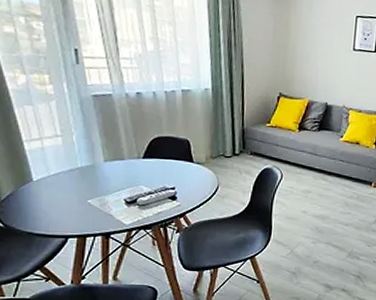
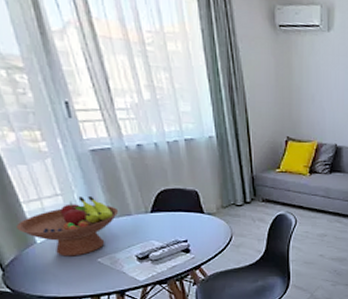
fruit bowl: none [16,138,113,196] -> present [17,195,119,257]

